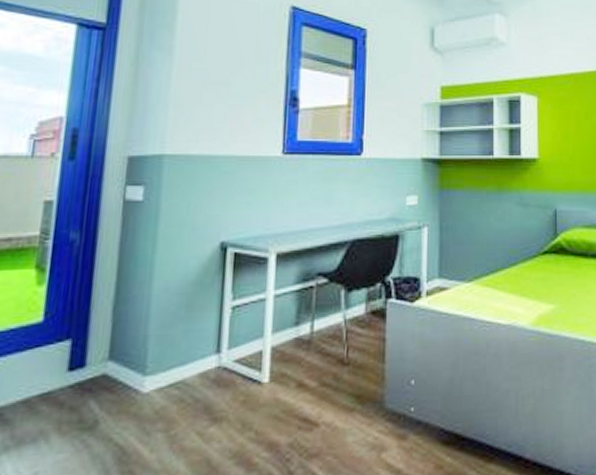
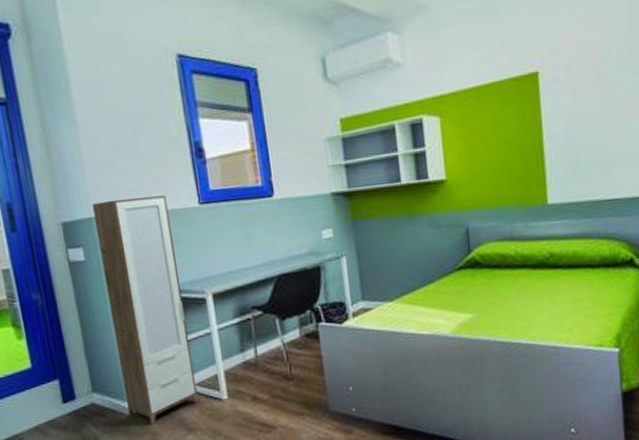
cabinet: none [144,139,249,409] -> present [92,195,199,425]

